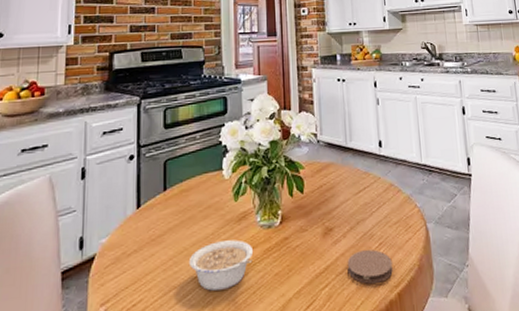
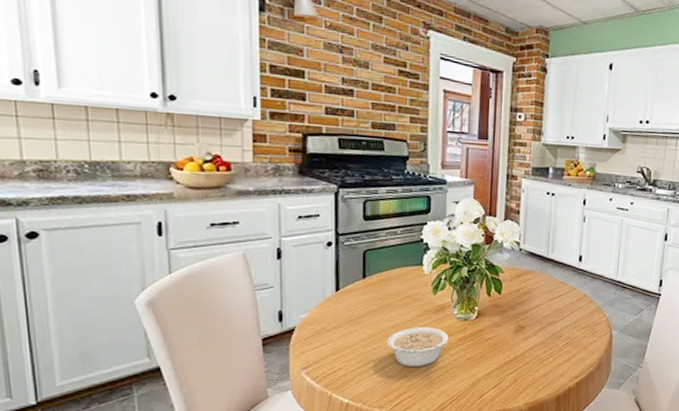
coaster: present [347,249,393,284] -> none [534,347,576,373]

